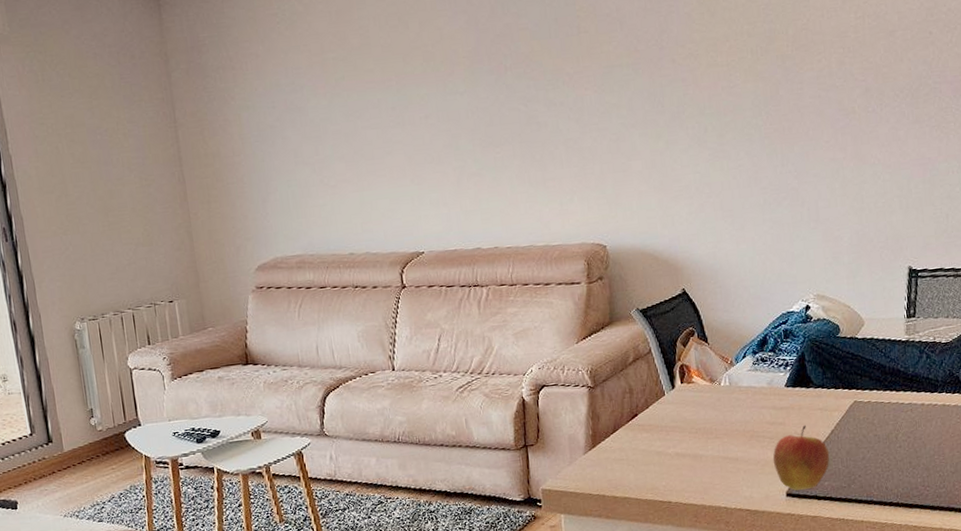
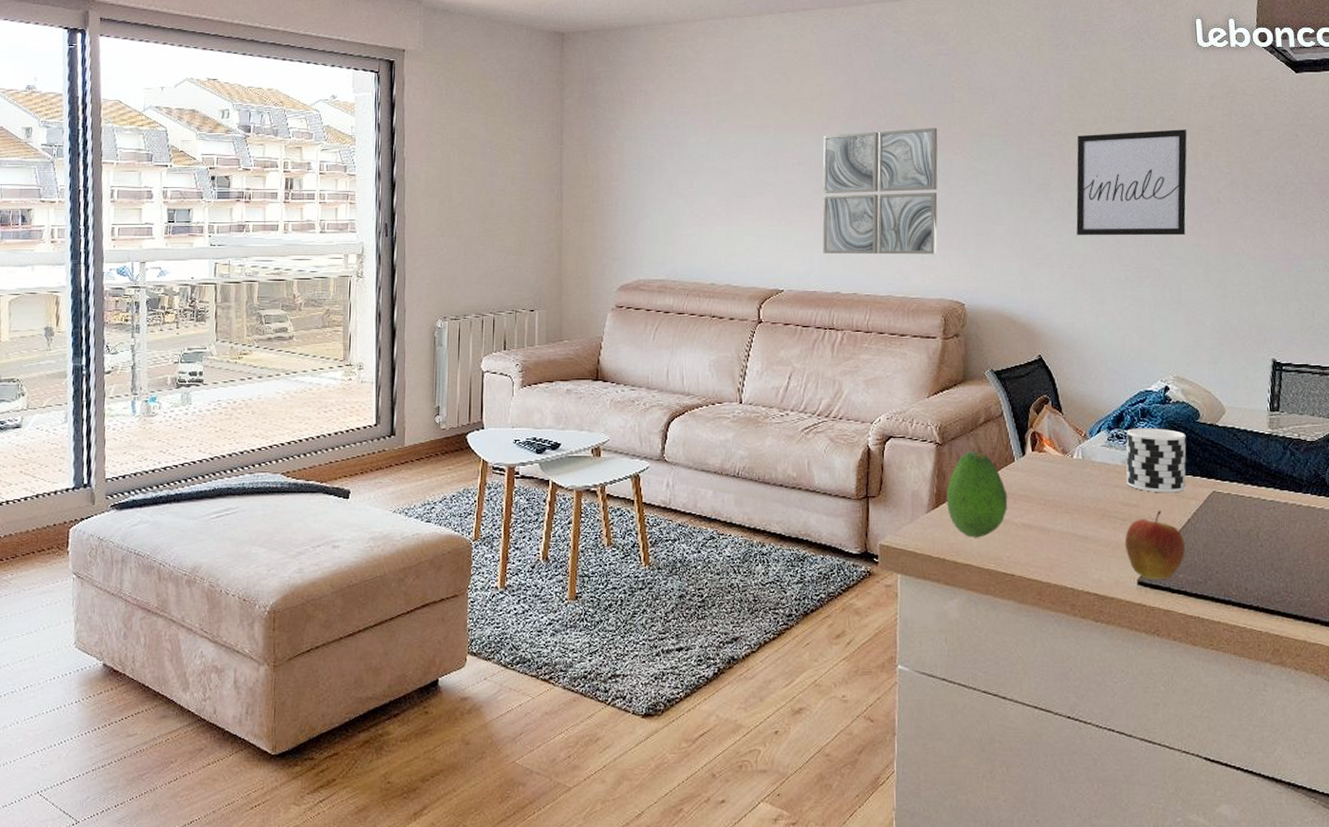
wall art: none [448,63,575,210] -> present [822,128,938,255]
fruit: none [601,390,661,472] -> present [946,451,1008,538]
wall art: none [709,38,823,163] -> present [1076,129,1188,236]
cup: none [770,347,829,409] -> present [1126,428,1187,493]

